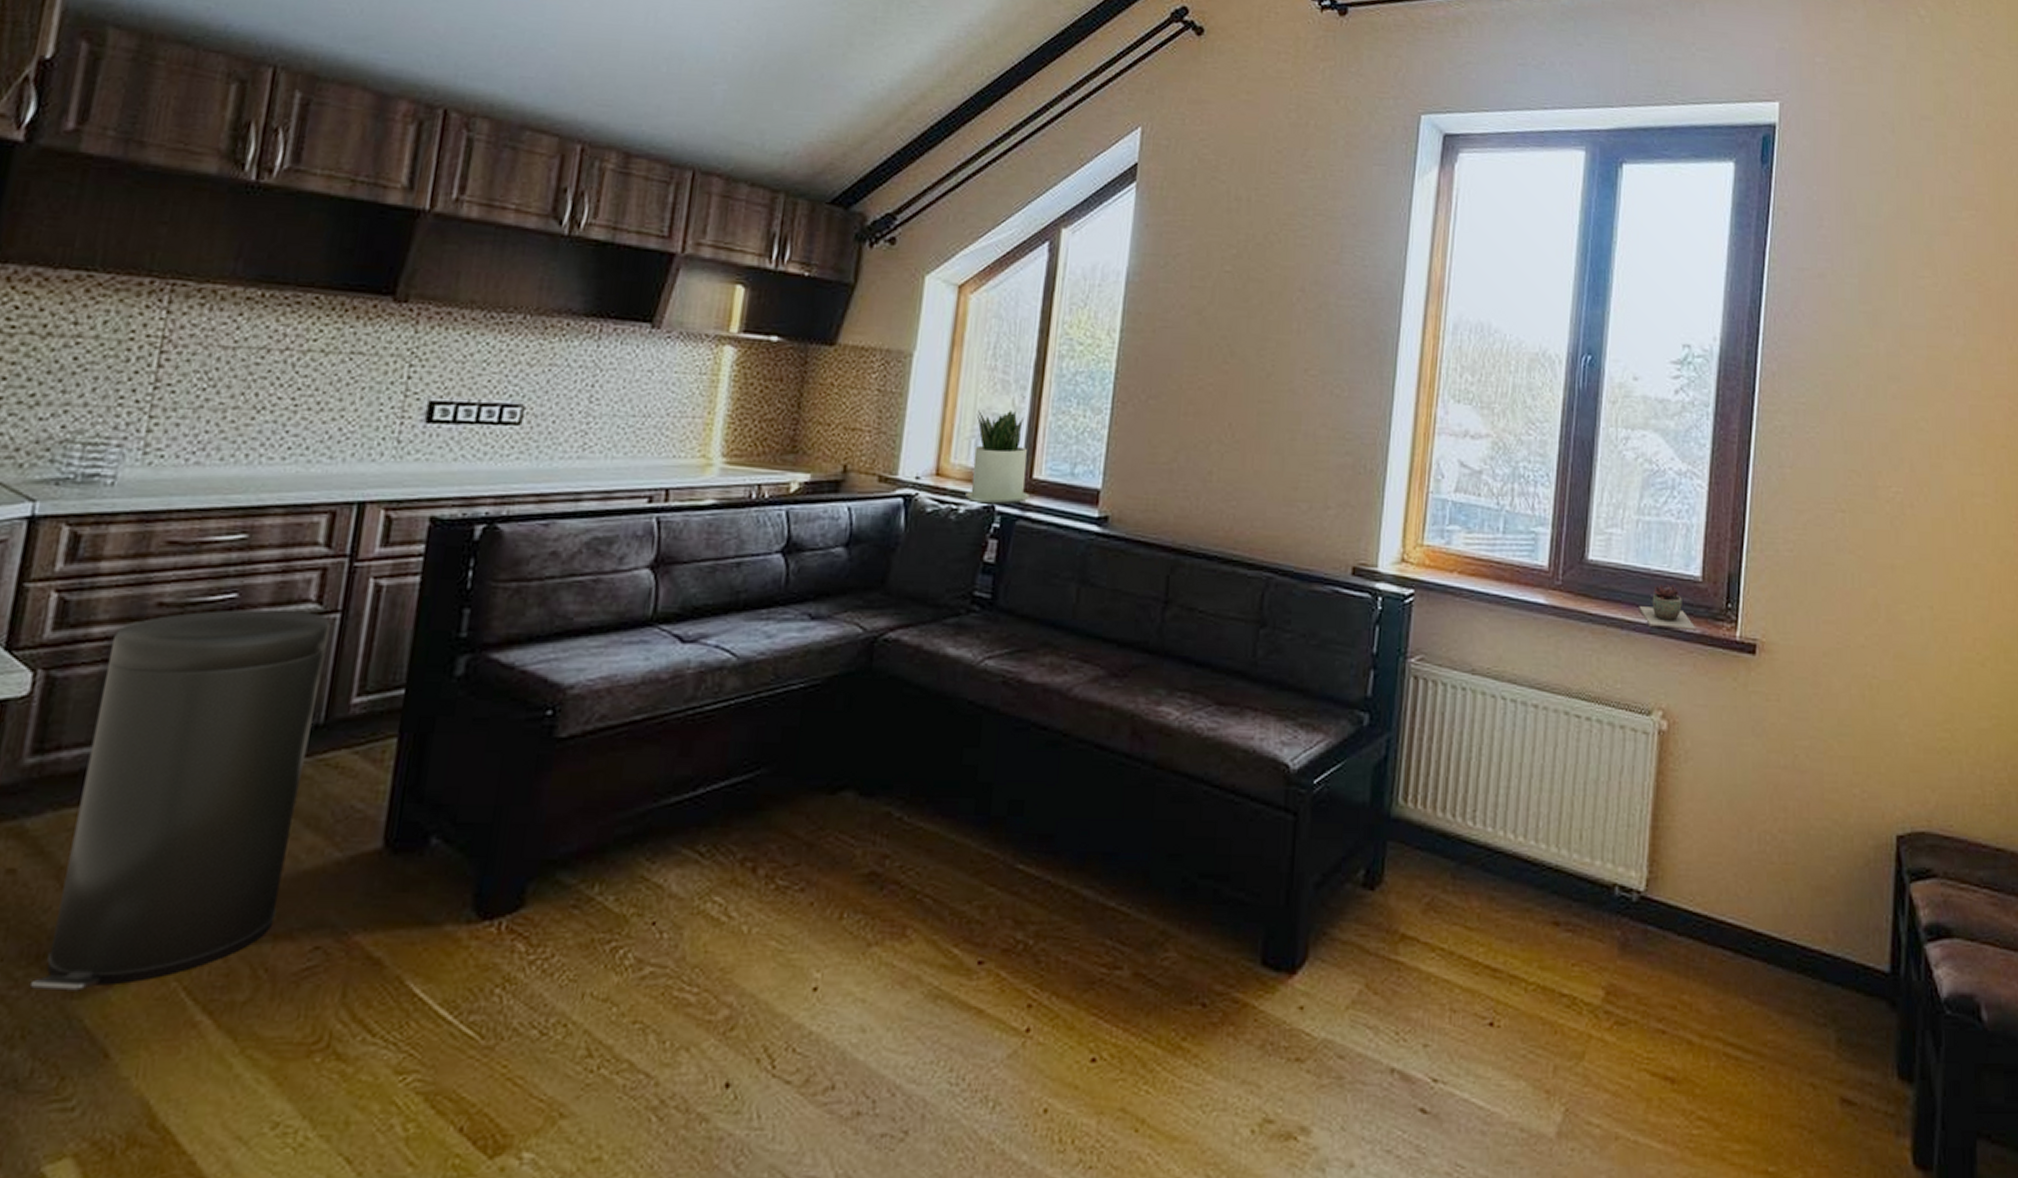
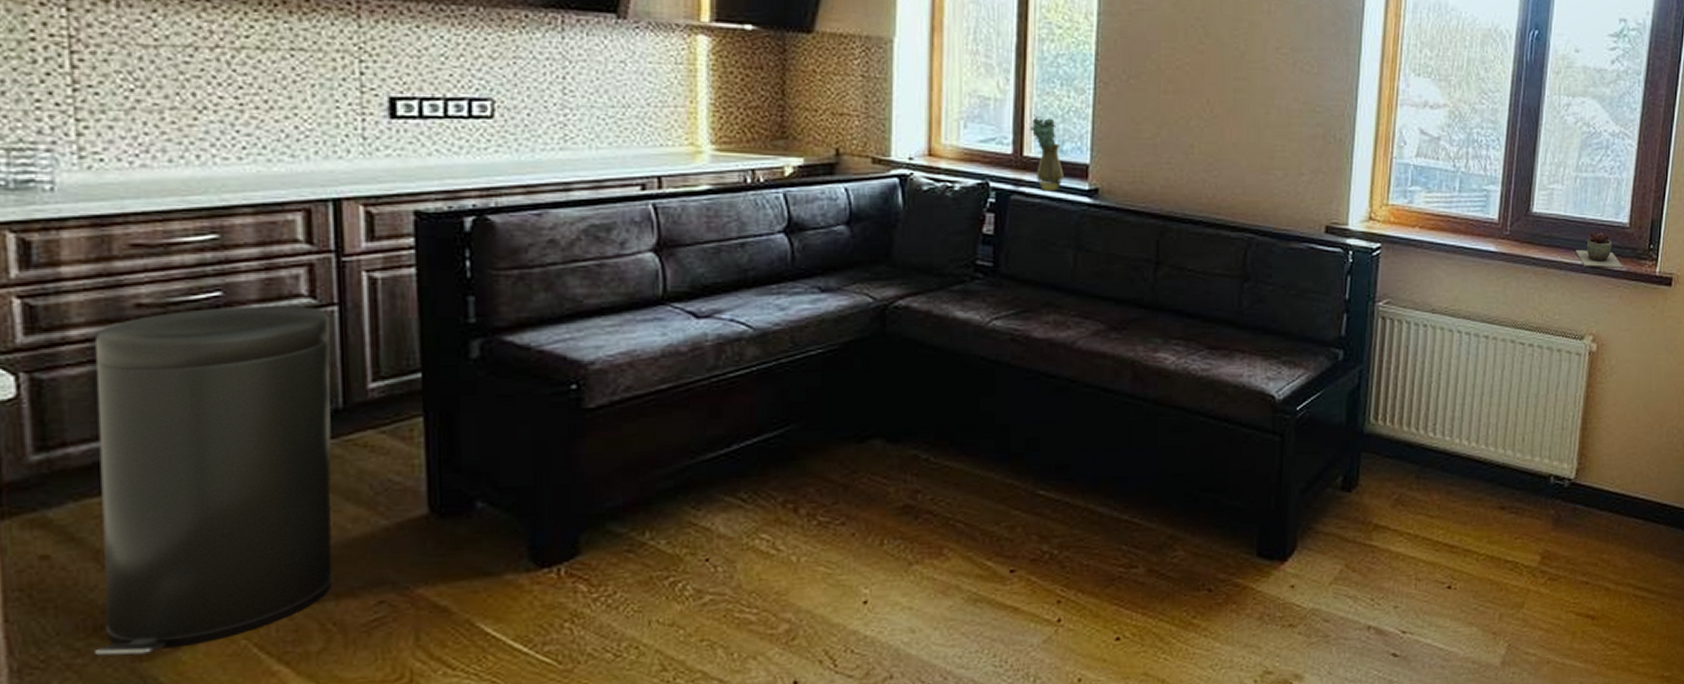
planter: present [965,409,1029,505] -> none [959,92,1021,181]
vase: none [1042,435,1073,517] -> present [1031,115,1064,190]

